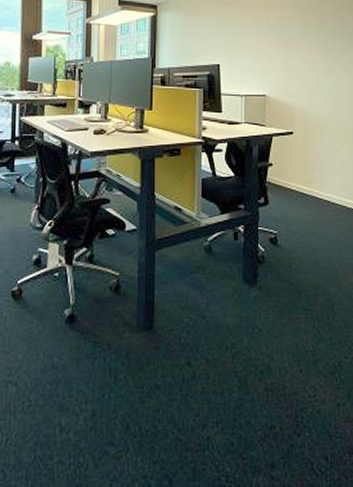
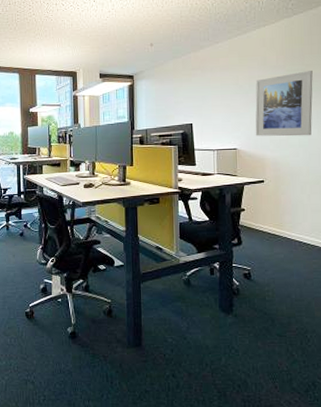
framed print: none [285,15,343,85] -> present [255,71,313,136]

